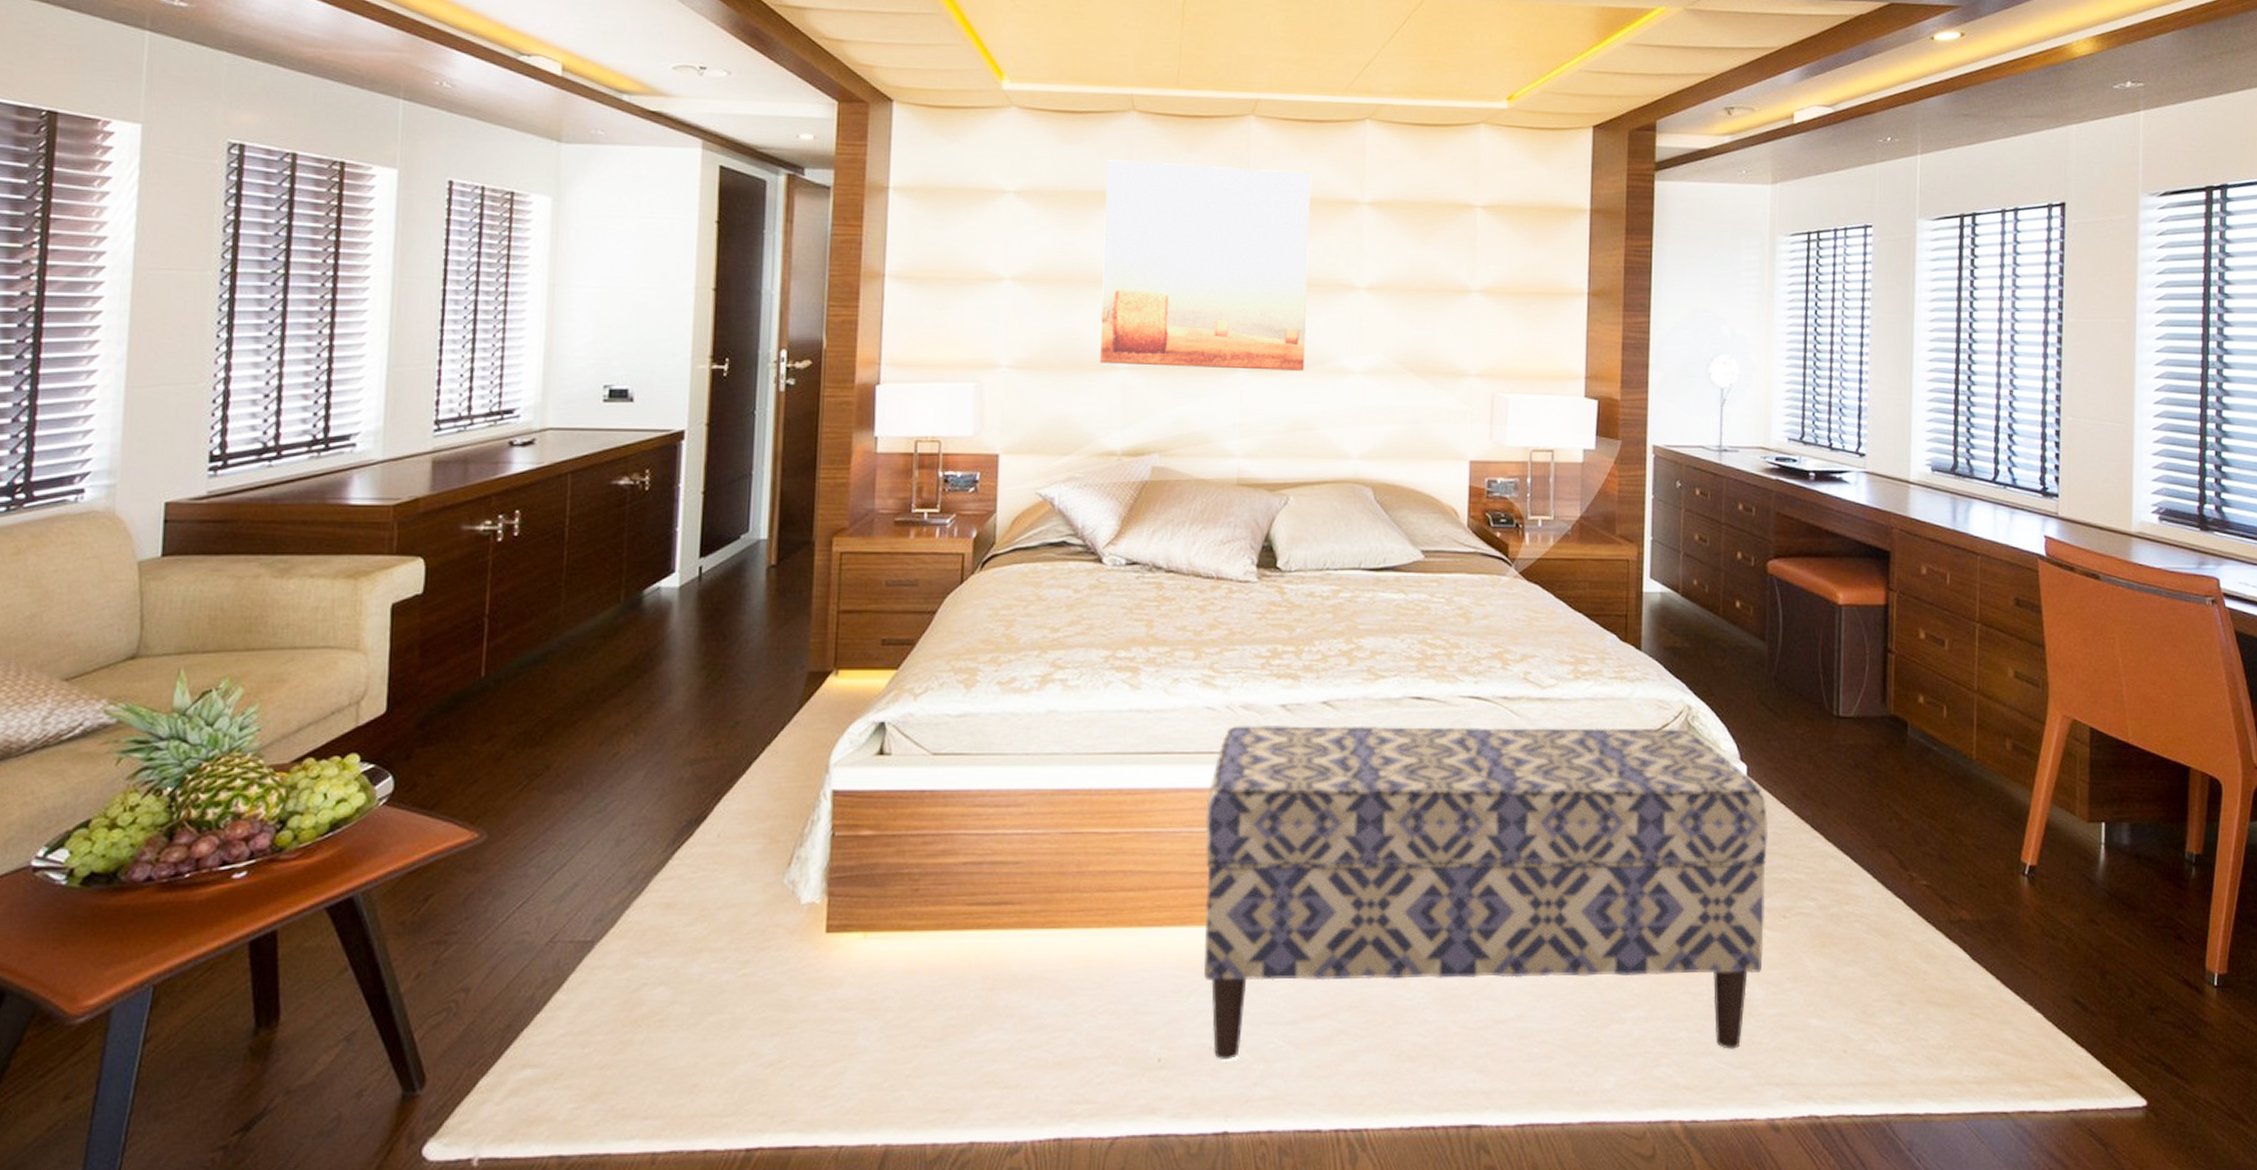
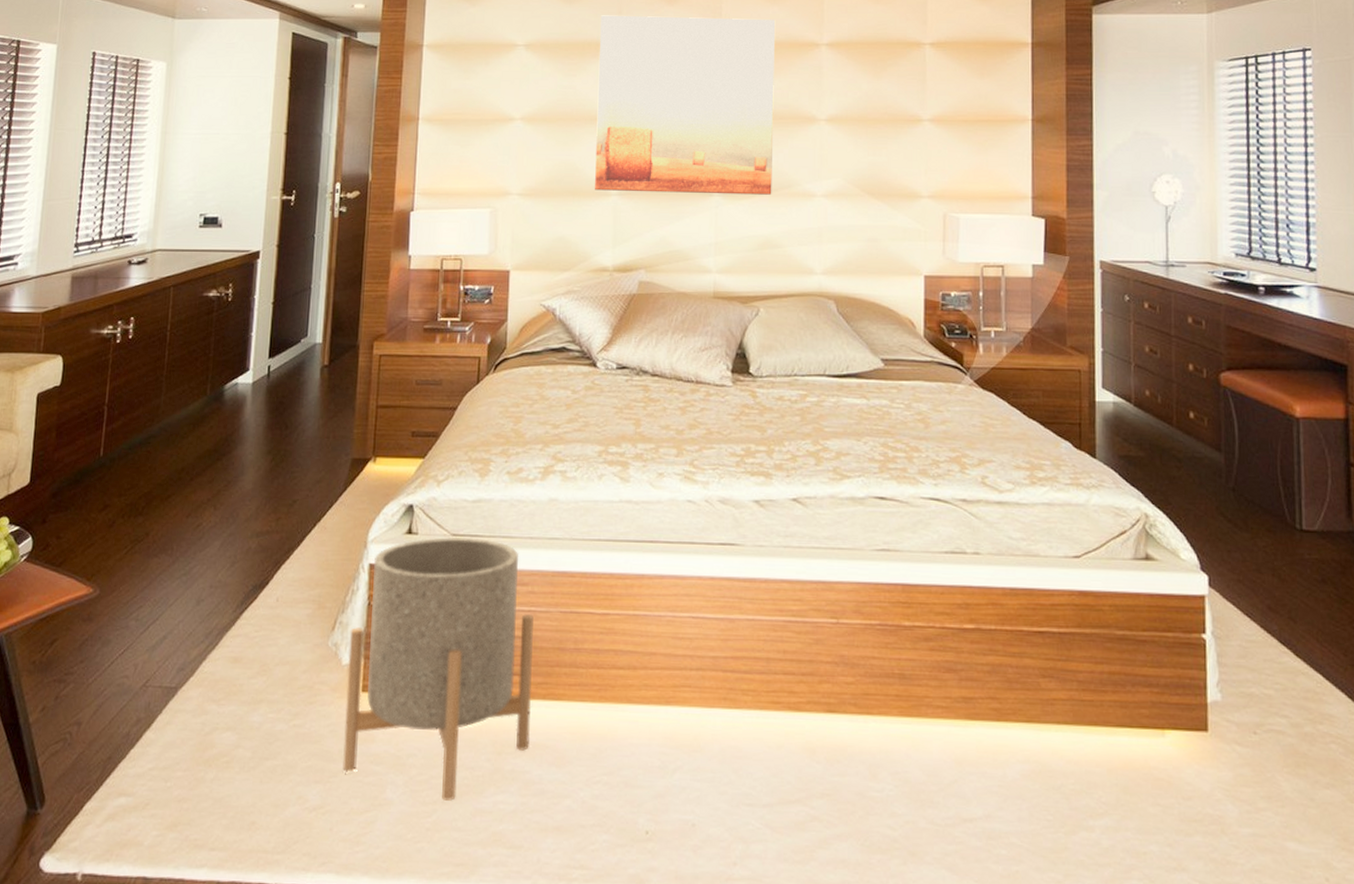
planter: none [804,756,1030,1044] -> present [343,536,534,801]
bench: present [1204,726,1767,1059] -> none [687,519,1235,868]

